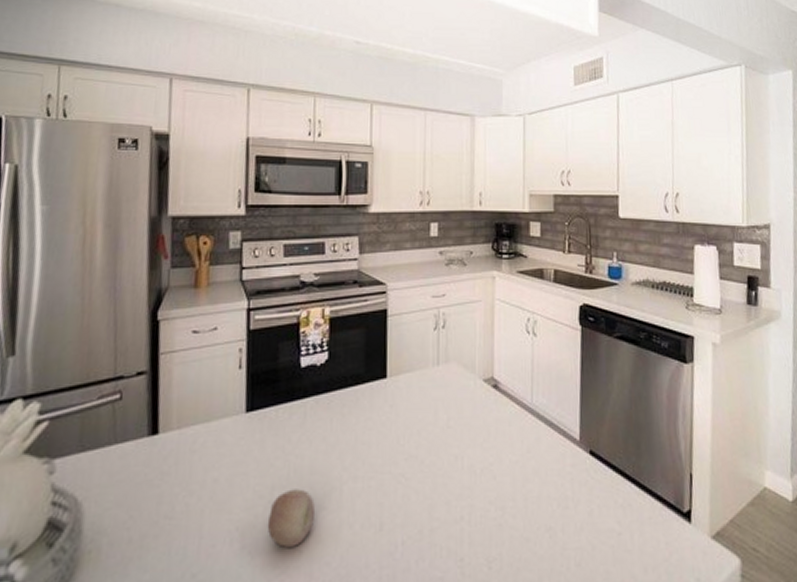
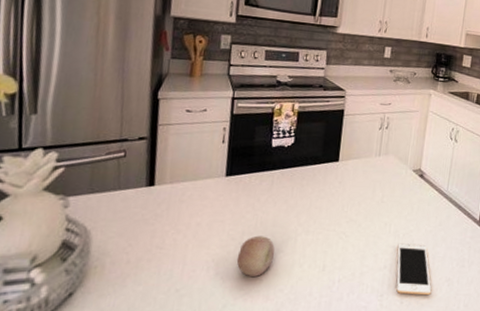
cell phone: none [475,482,529,555] -> present [396,244,432,295]

